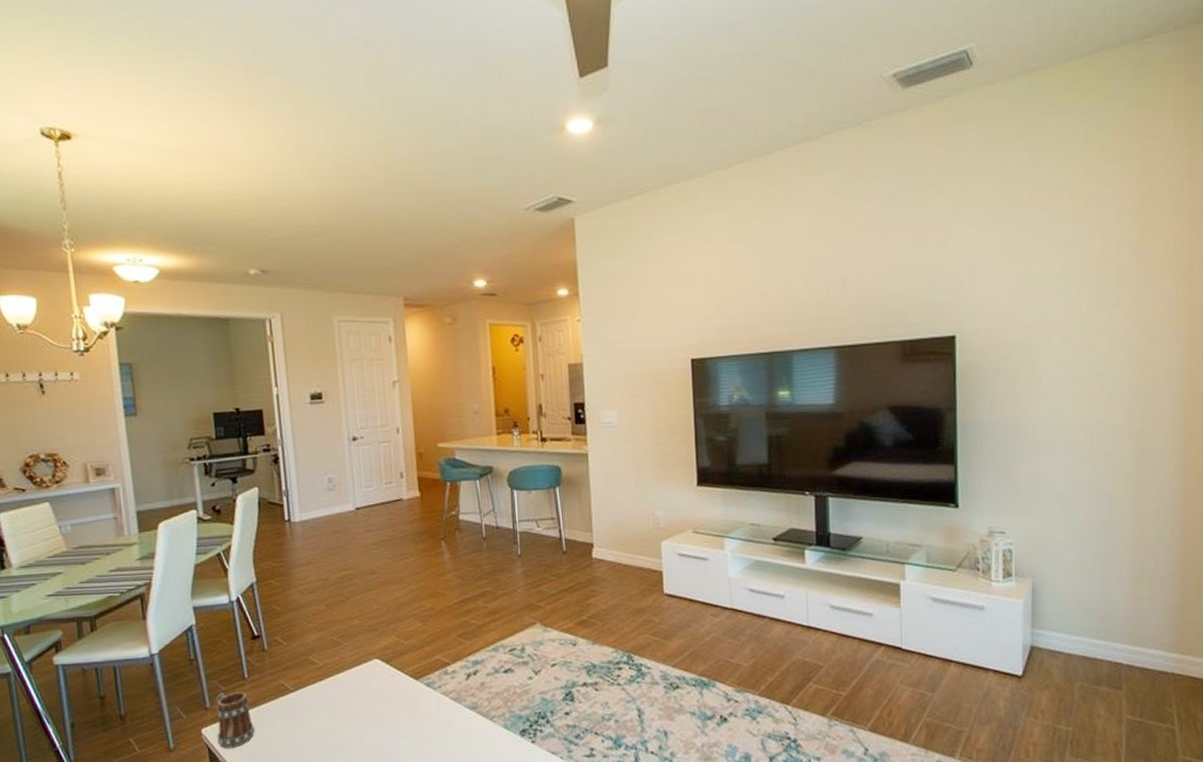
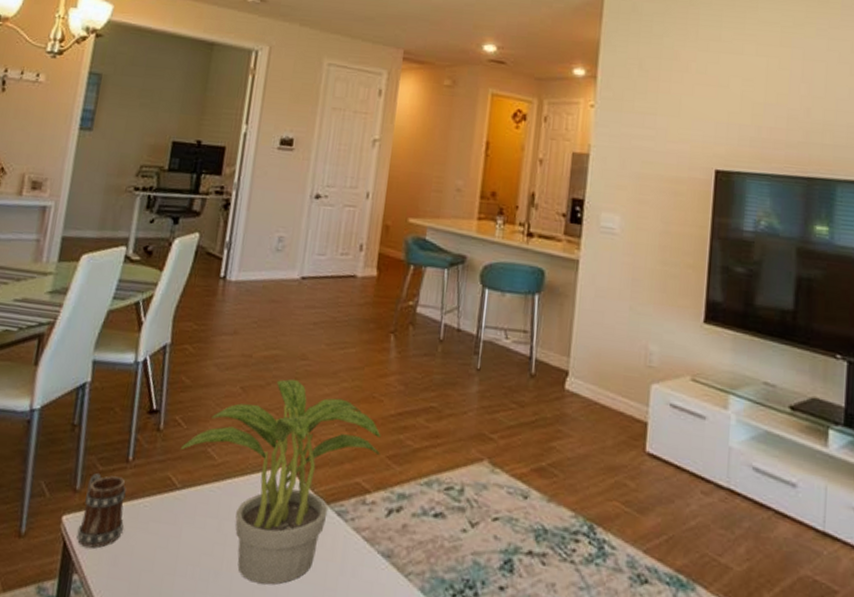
potted plant: none [286,590,452,747] -> present [180,379,381,585]

